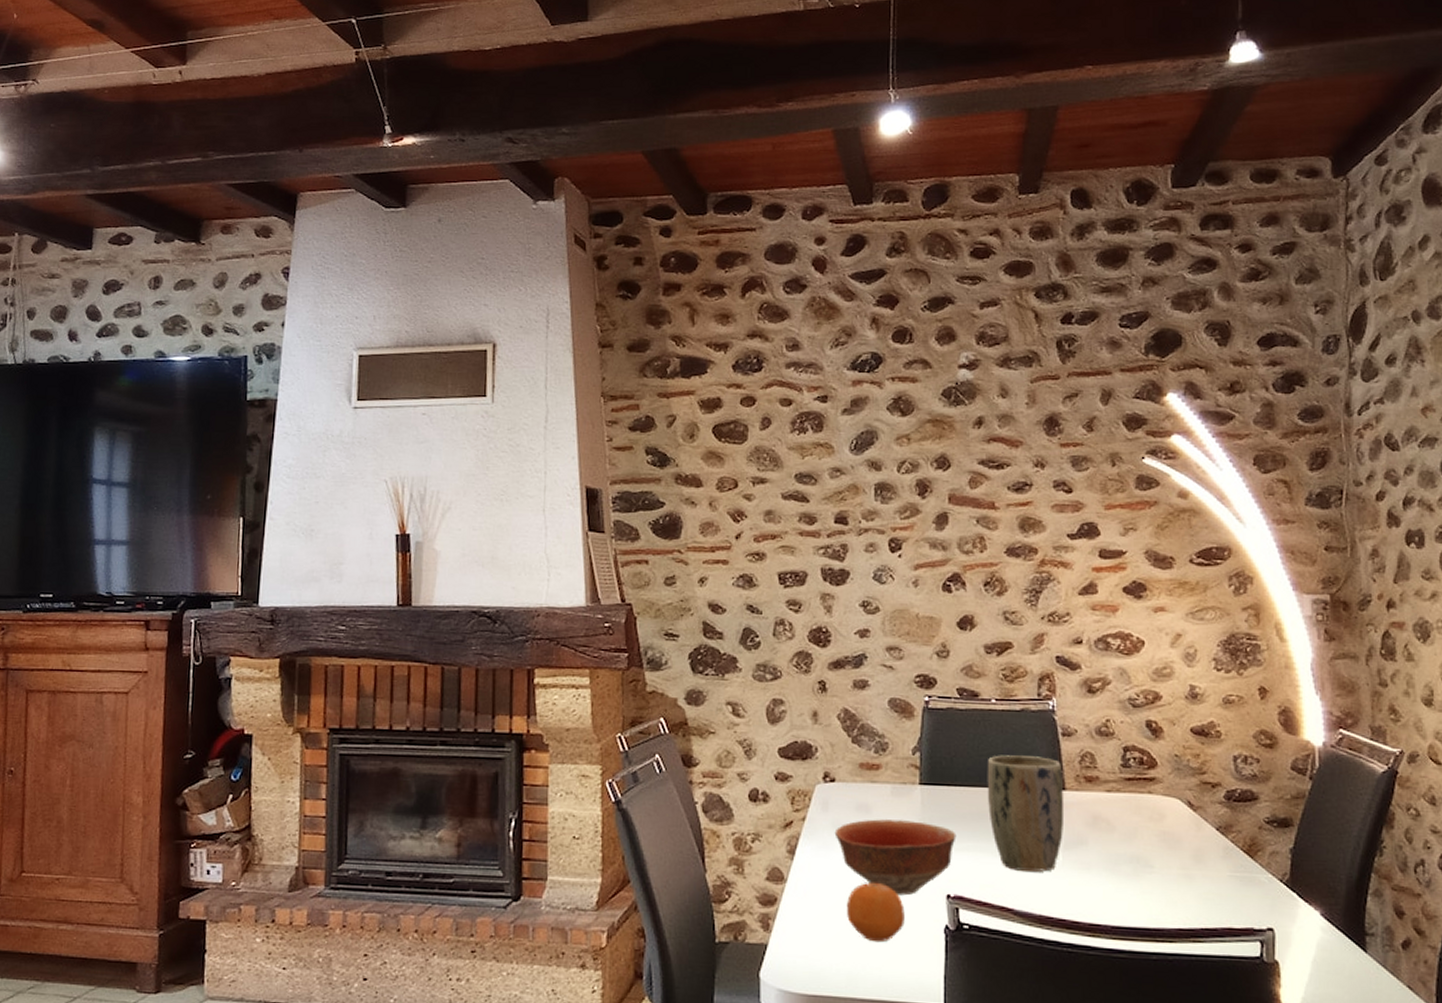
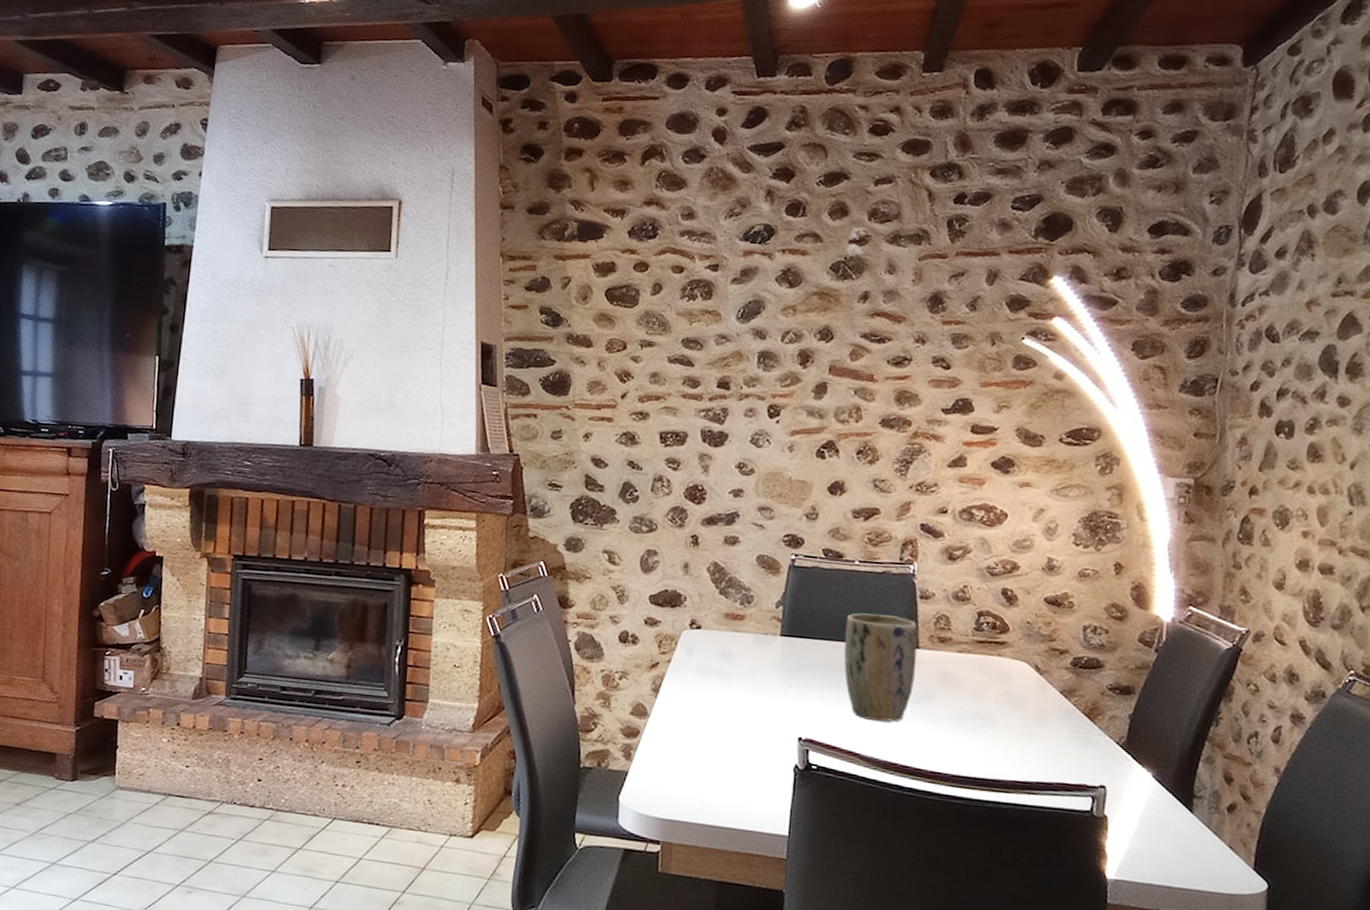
bowl: present [834,819,956,896] -> none [697,665,812,736]
fruit: present [847,882,905,943] -> none [704,722,758,776]

